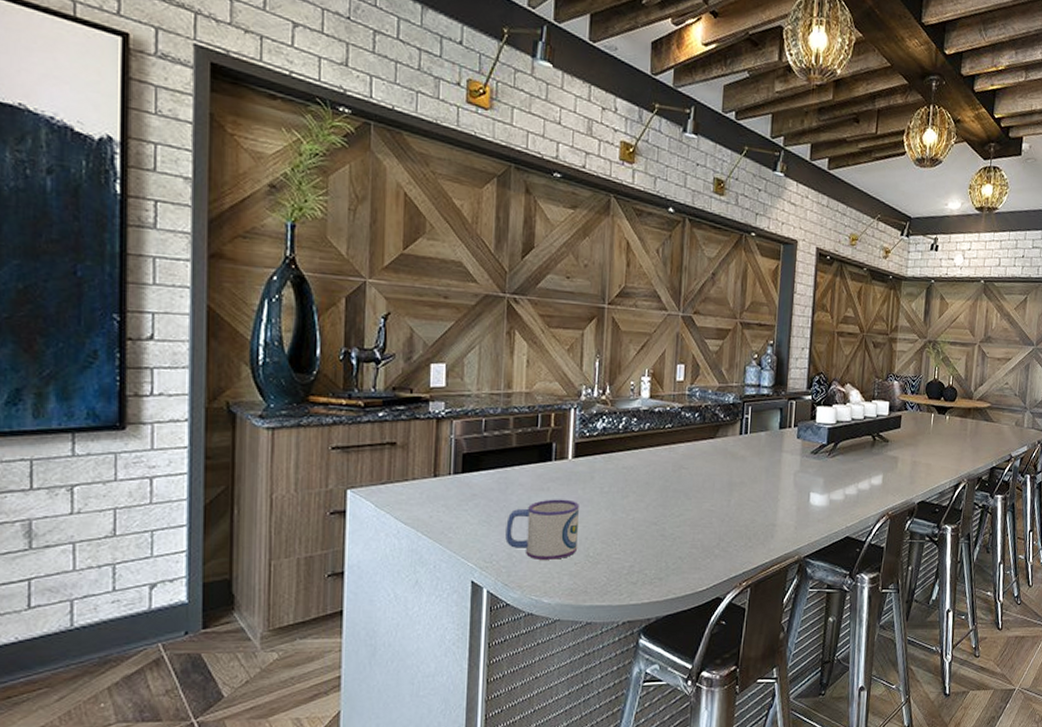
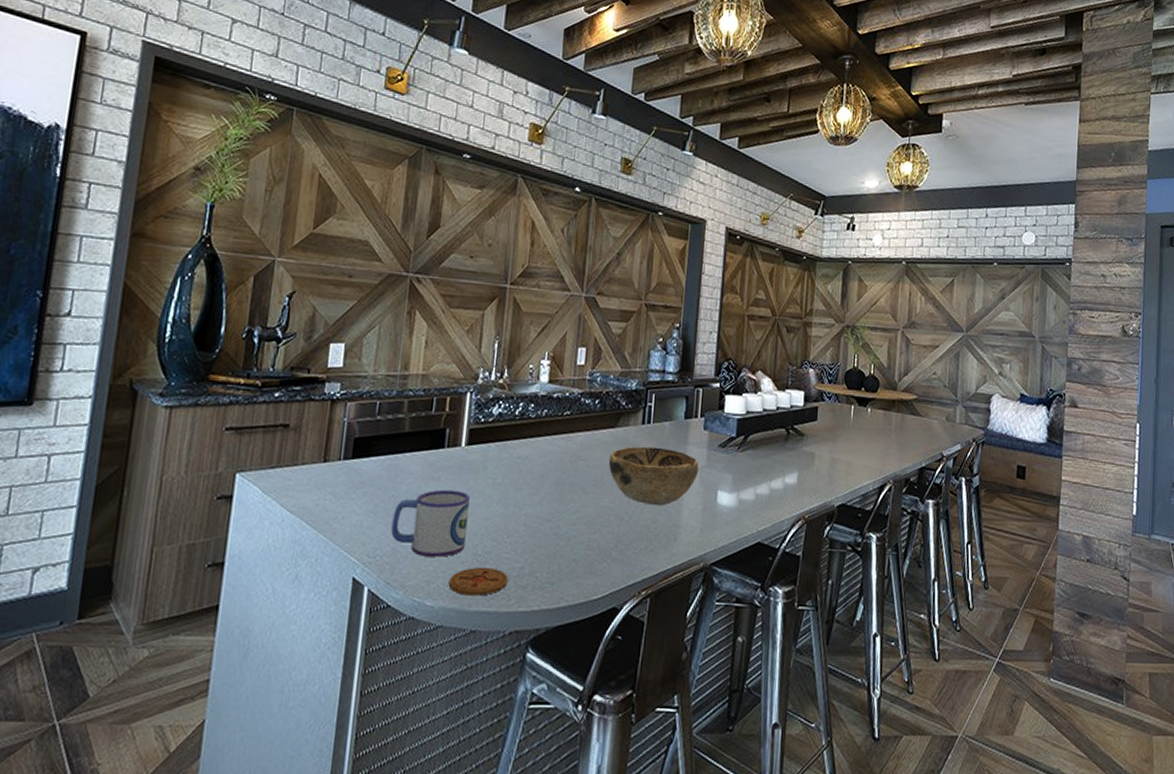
coaster: none [563,567,620,592] -> present [448,567,509,596]
decorative bowl: none [709,455,793,508] -> present [608,446,699,506]

